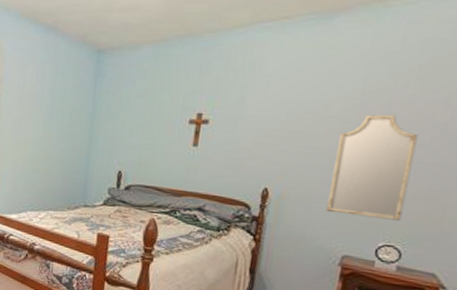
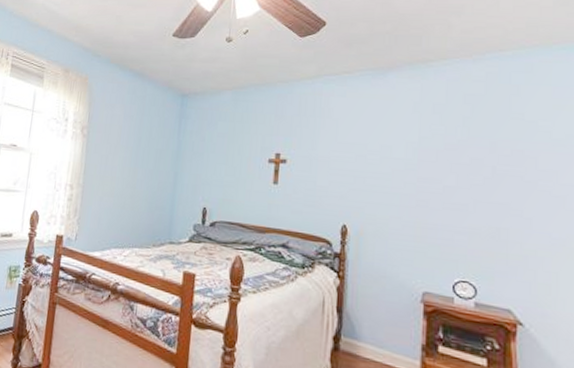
home mirror: present [326,114,419,221] -> none [402,157,473,257]

